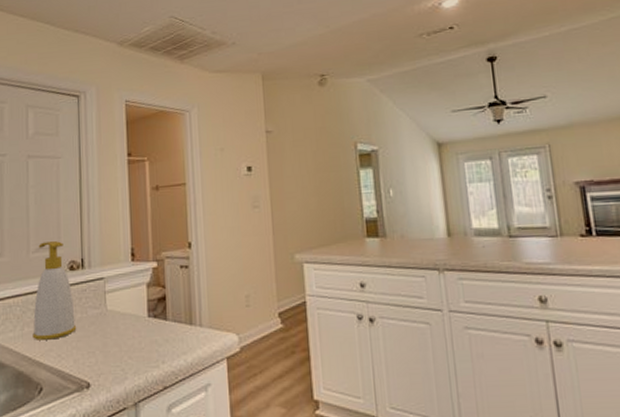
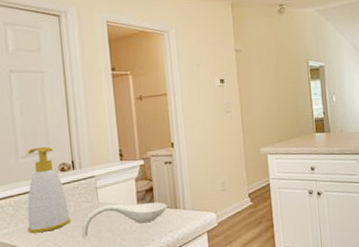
spoon rest: none [87,313,181,350] -> present [81,202,167,237]

